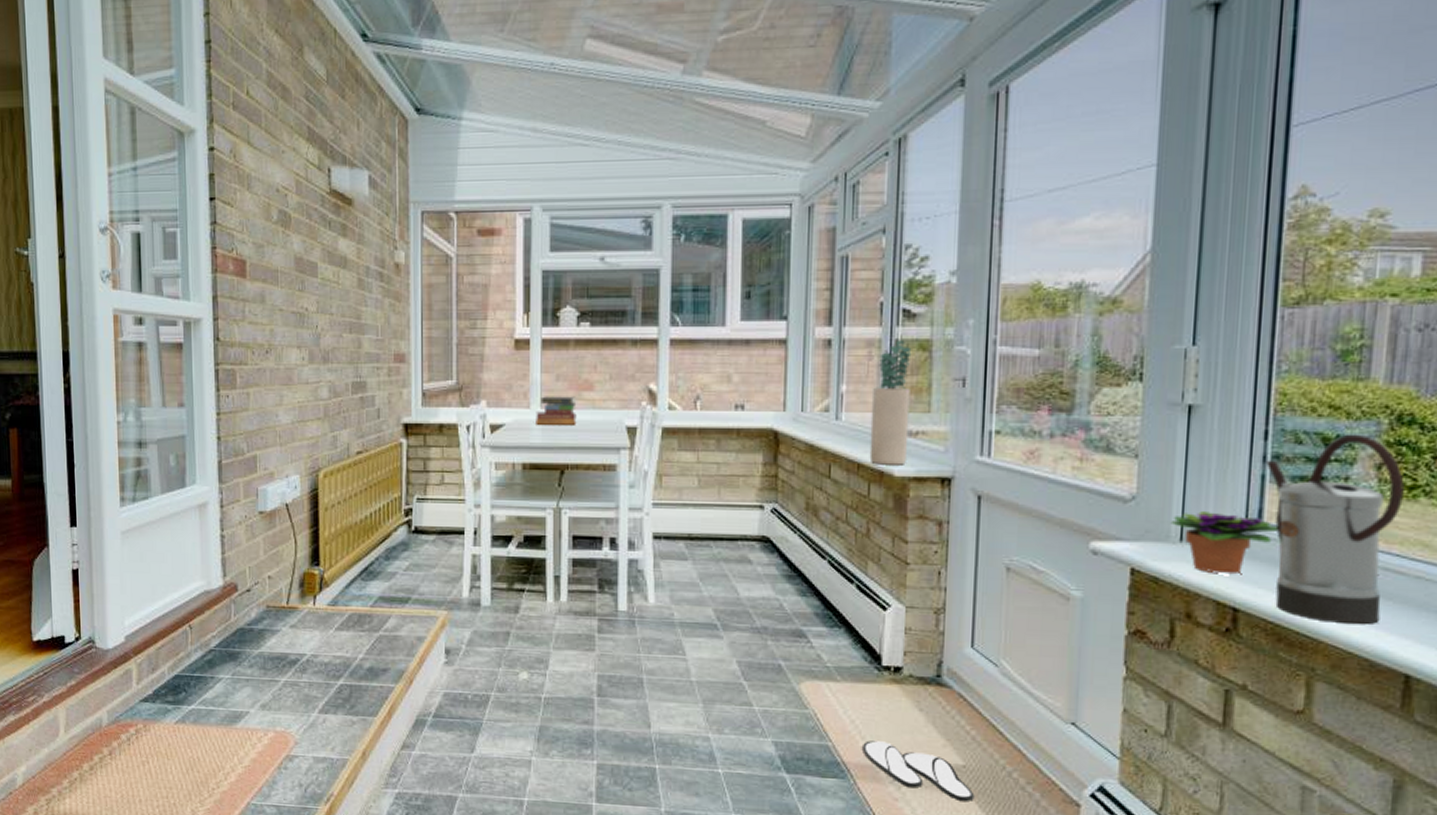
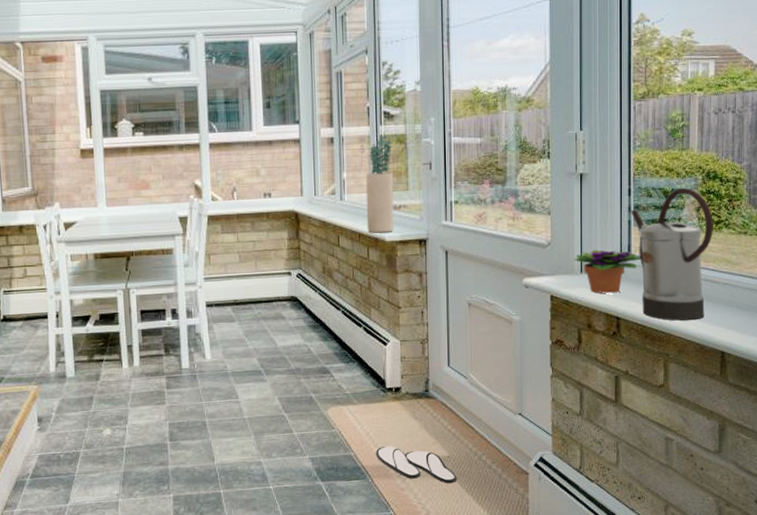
books: present [536,396,577,425] -> none [102,194,138,220]

